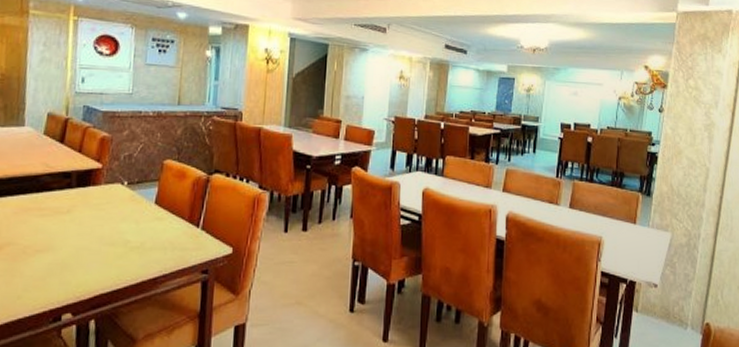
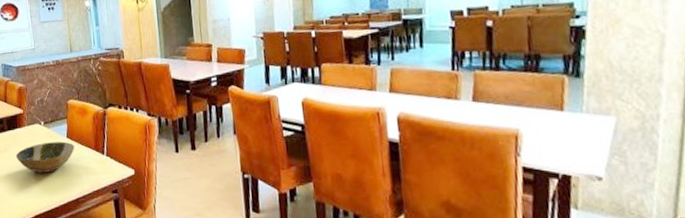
bowl: none [80,207,163,244] -> present [15,141,75,173]

